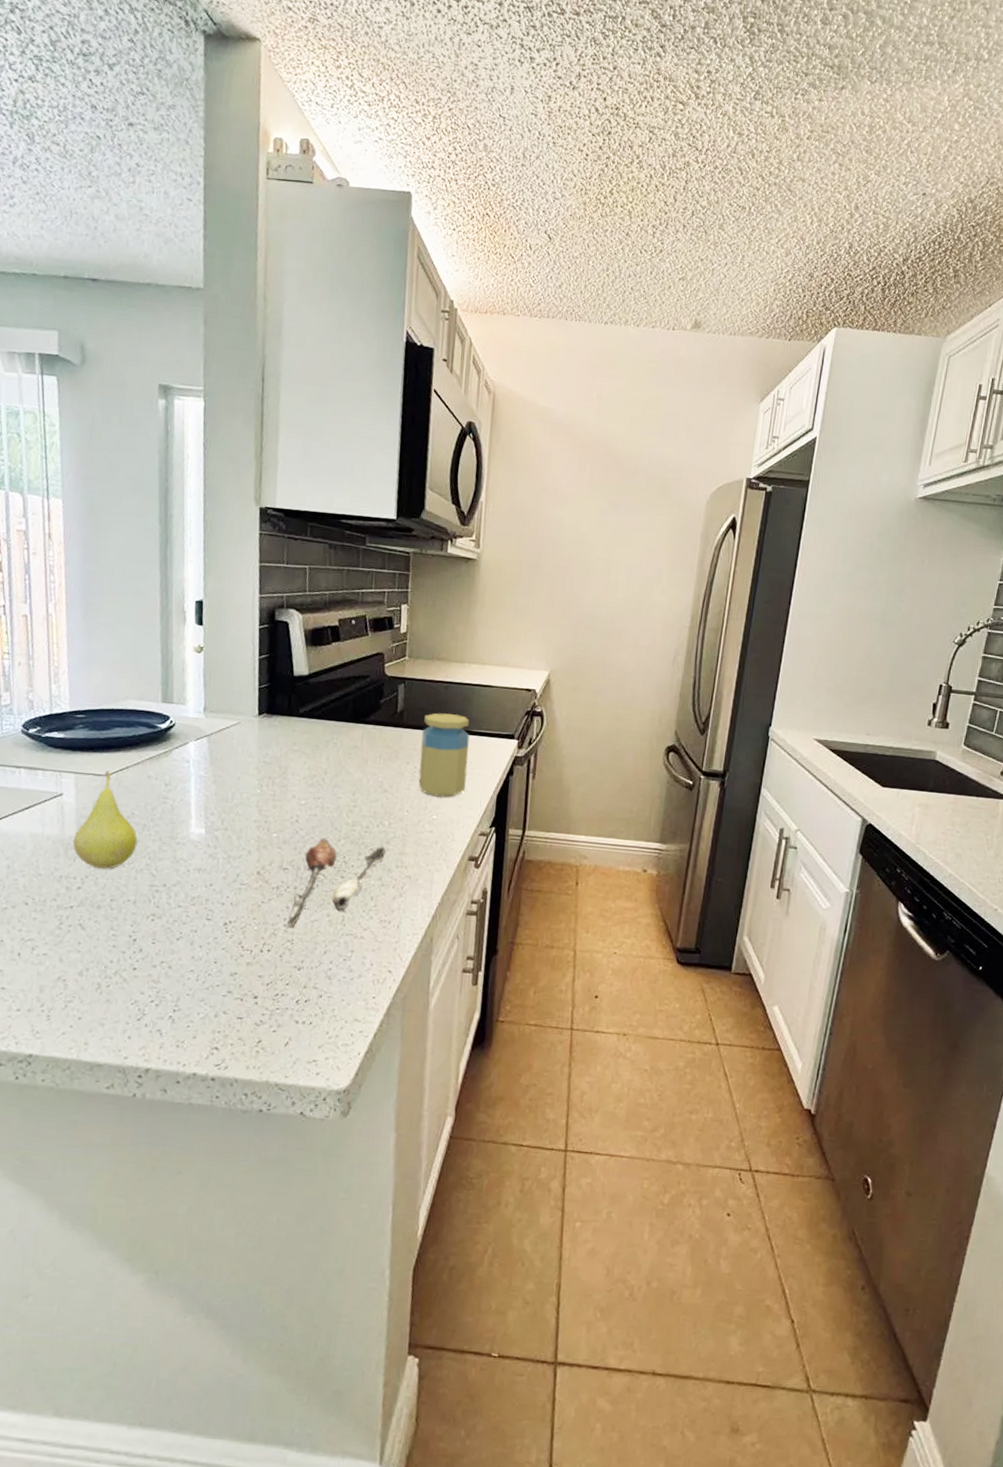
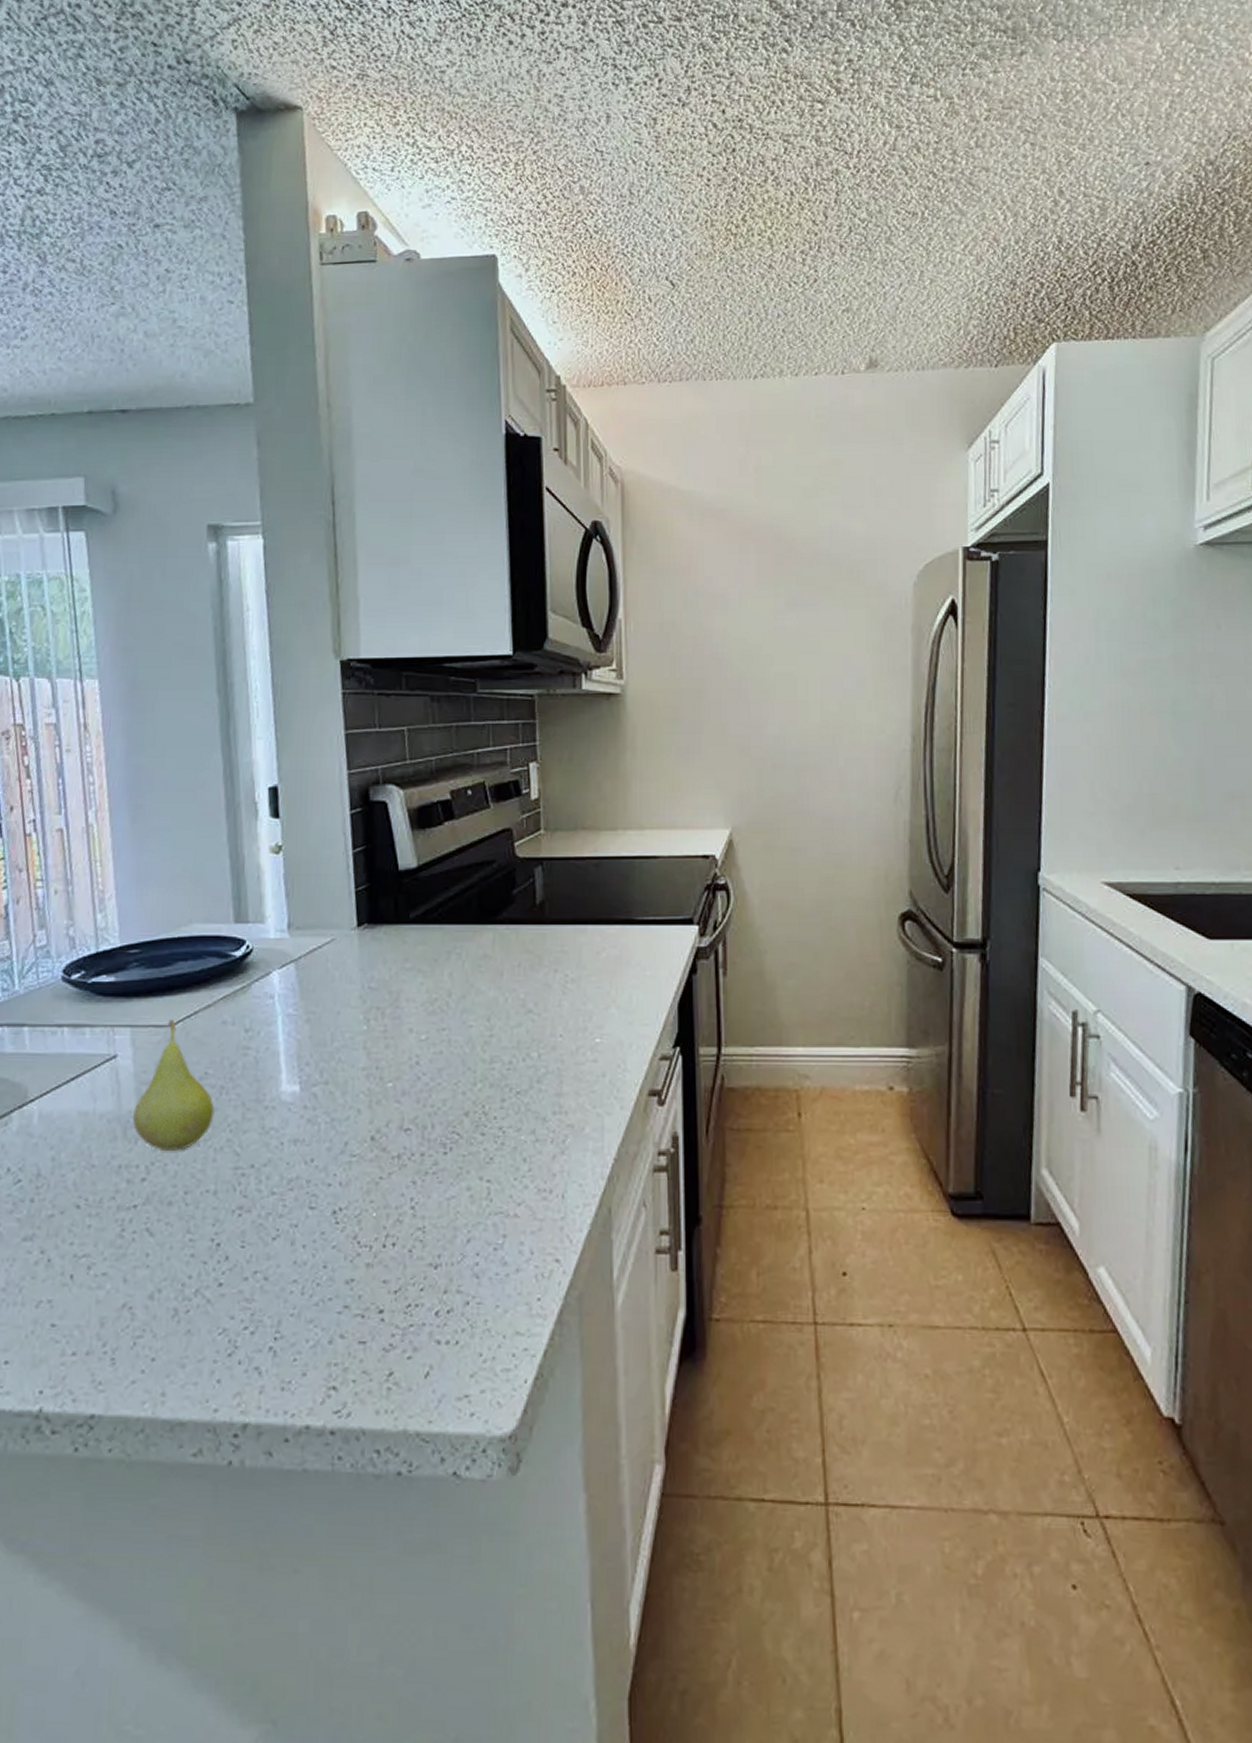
spoon: present [288,838,386,928] -> none [416,1083,538,1210]
jar: present [418,713,470,797] -> none [570,899,636,1012]

